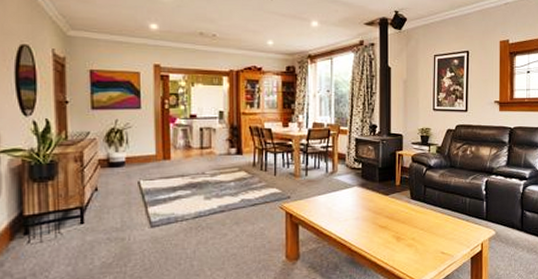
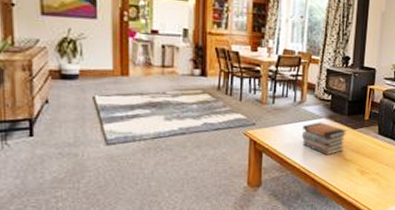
book stack: none [335,190,380,224] -> present [301,122,348,156]

